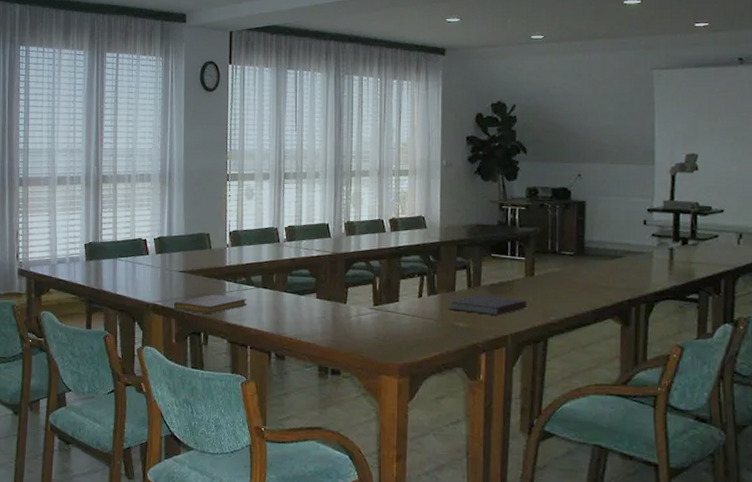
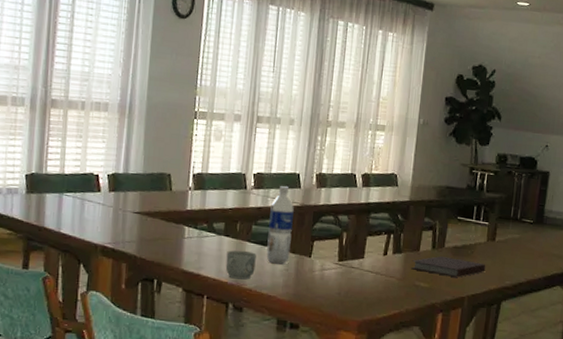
notebook: present [174,294,247,314] -> none [126,239,207,260]
mug: none [265,301,294,329] -> present [225,250,256,280]
water bottle: none [302,237,326,312] -> present [266,186,294,264]

